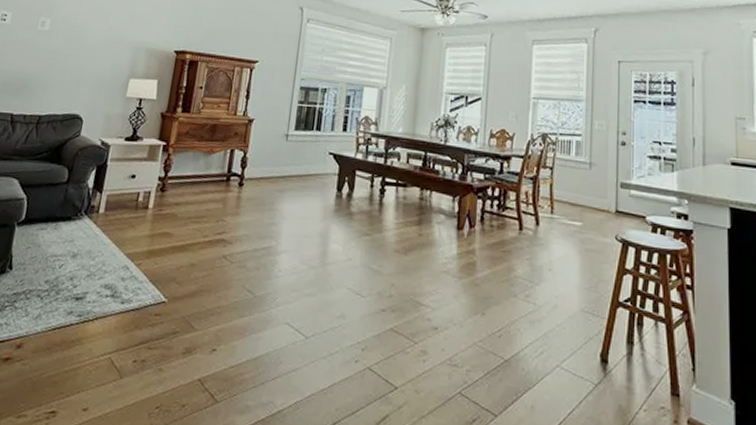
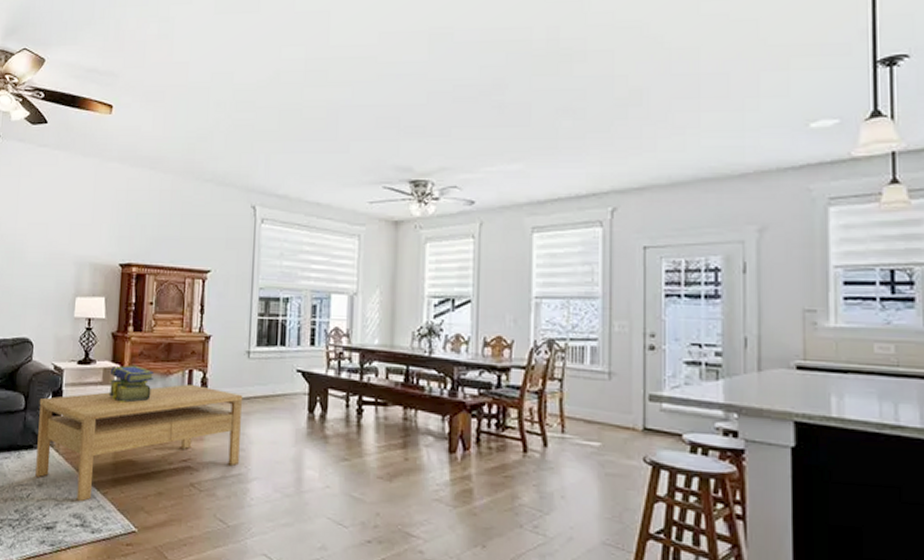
coffee table: none [70,162,279,273] -> present [35,383,243,502]
stack of books: none [152,143,197,179] -> present [108,365,153,404]

